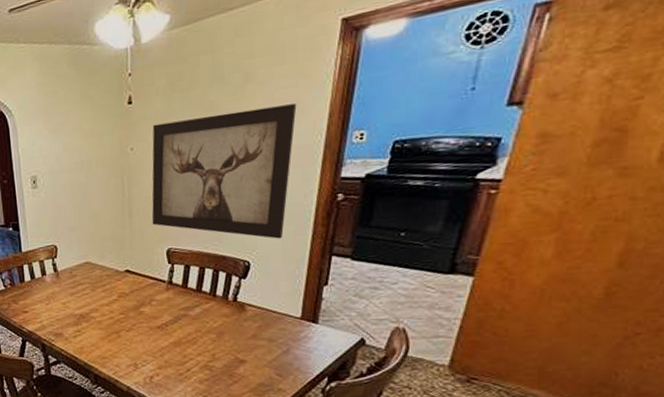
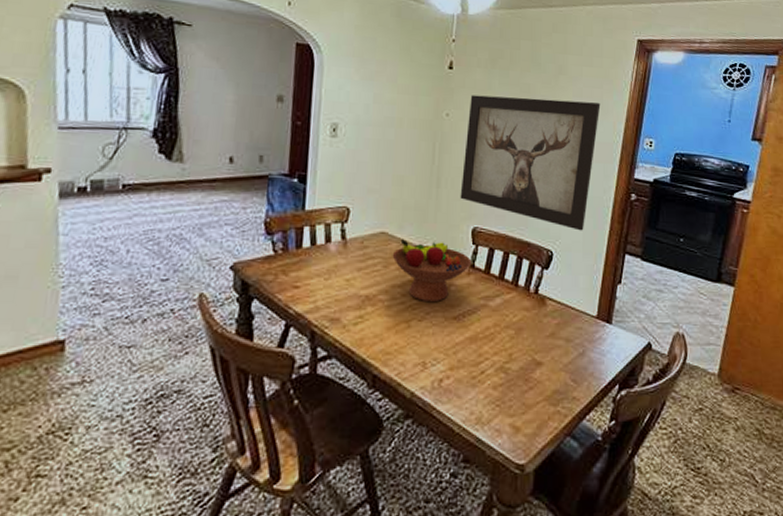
fruit bowl: none [97,264,169,316] -> present [392,239,472,303]

